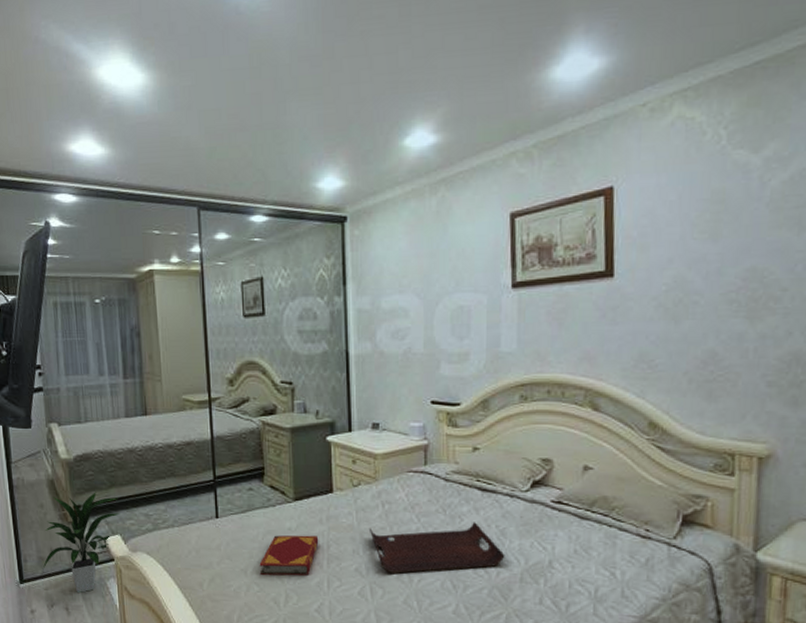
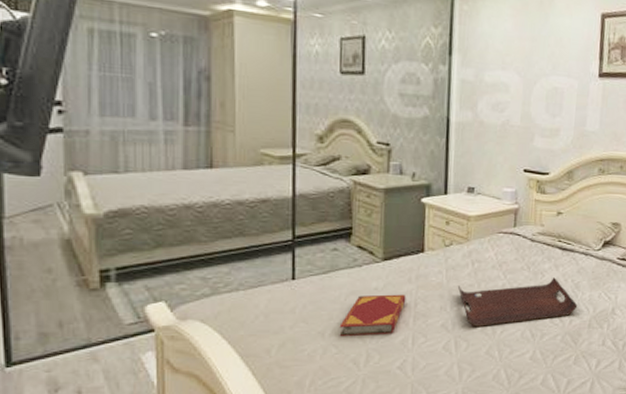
indoor plant: present [42,492,120,594] -> none [44,253,167,373]

